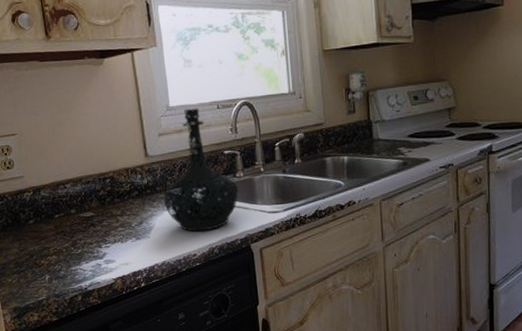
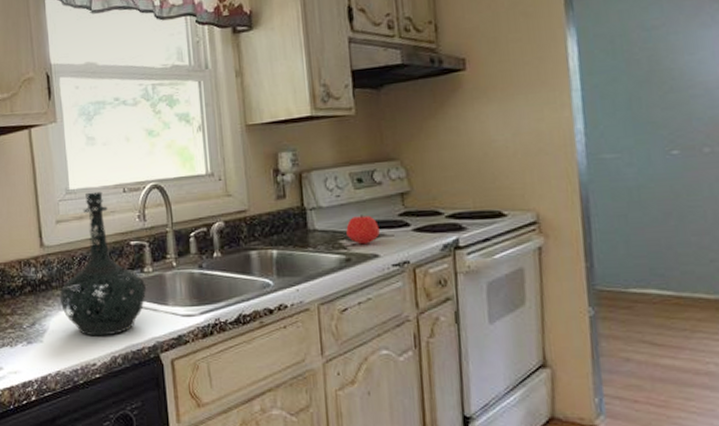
apple: none [404,126,431,151] -> present [346,214,380,245]

